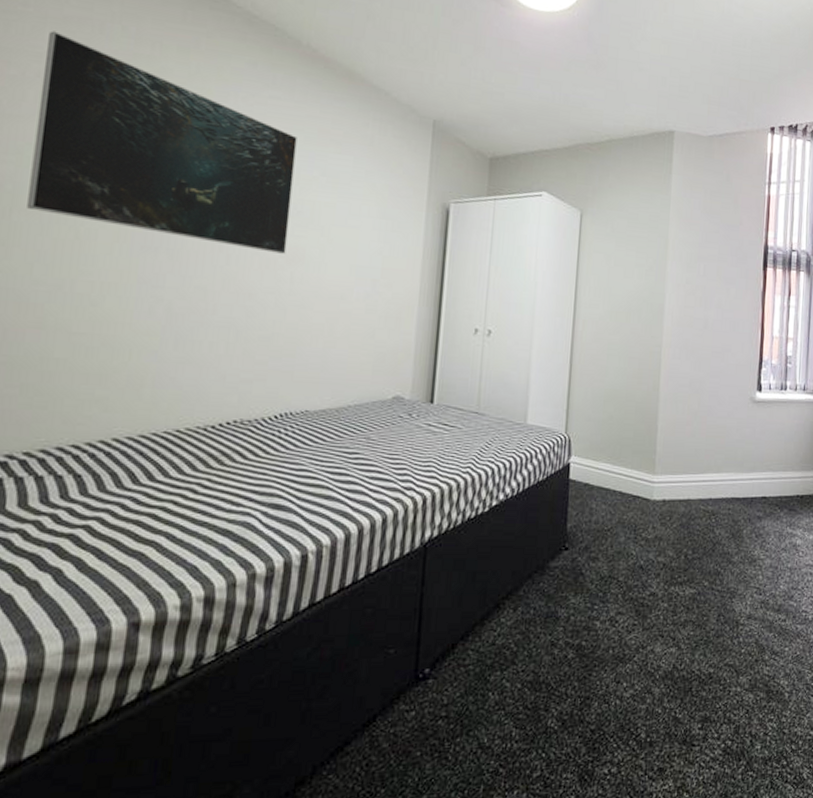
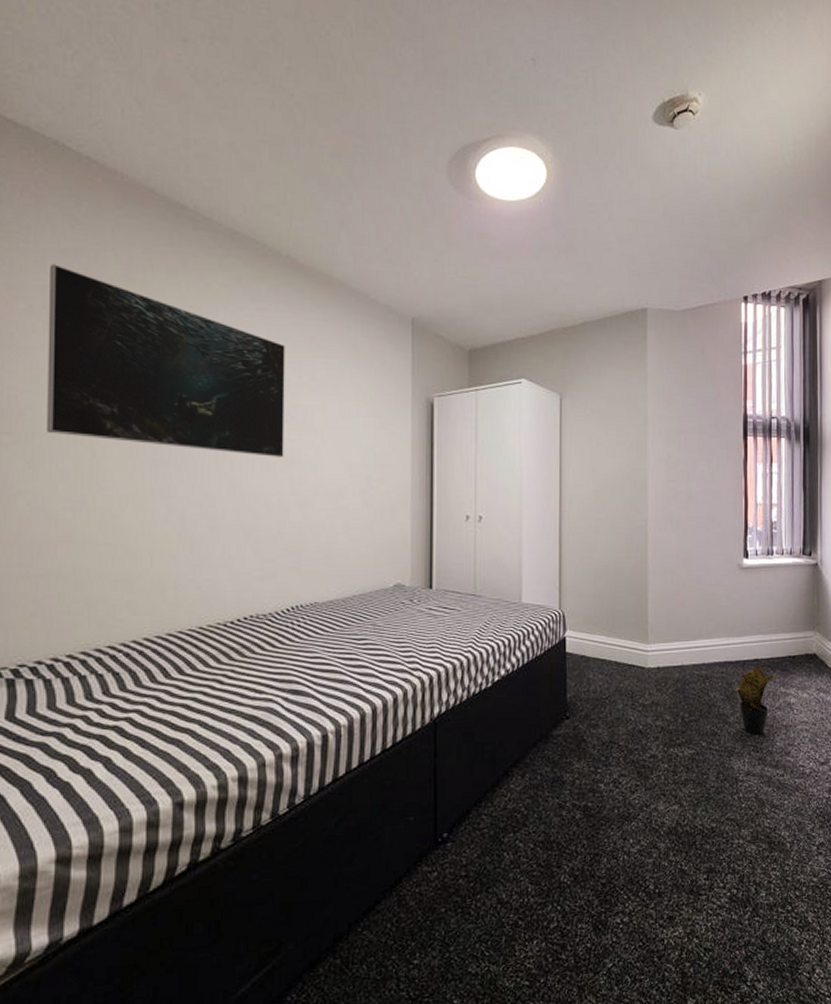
potted plant: none [739,503,787,576] -> present [733,665,780,735]

